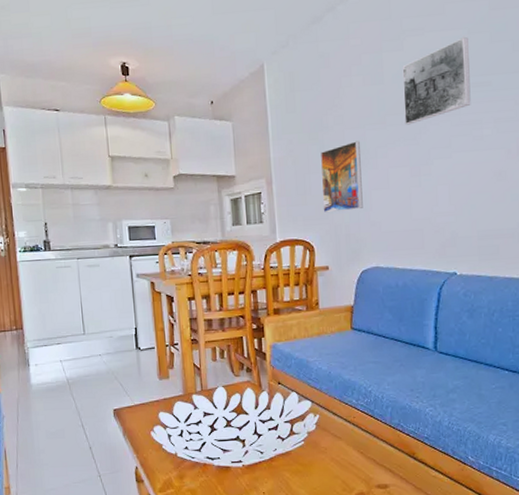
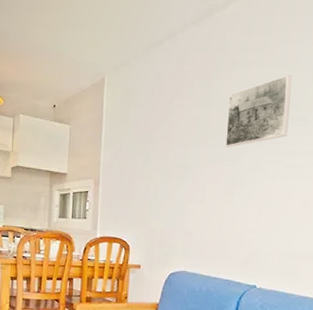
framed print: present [321,141,363,213] -> none [142,156,182,218]

